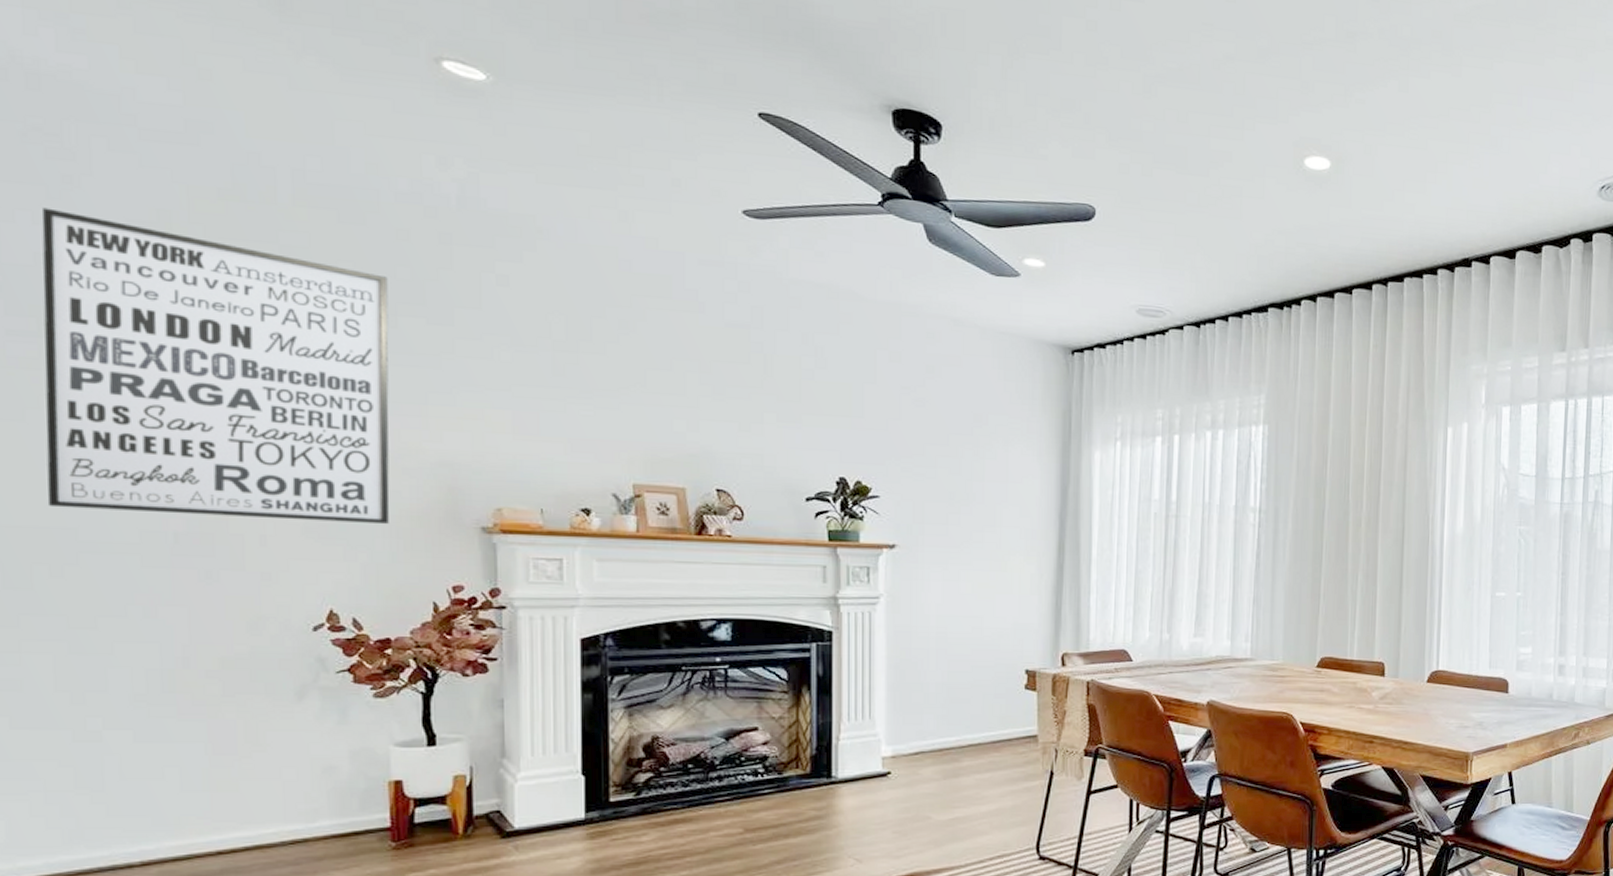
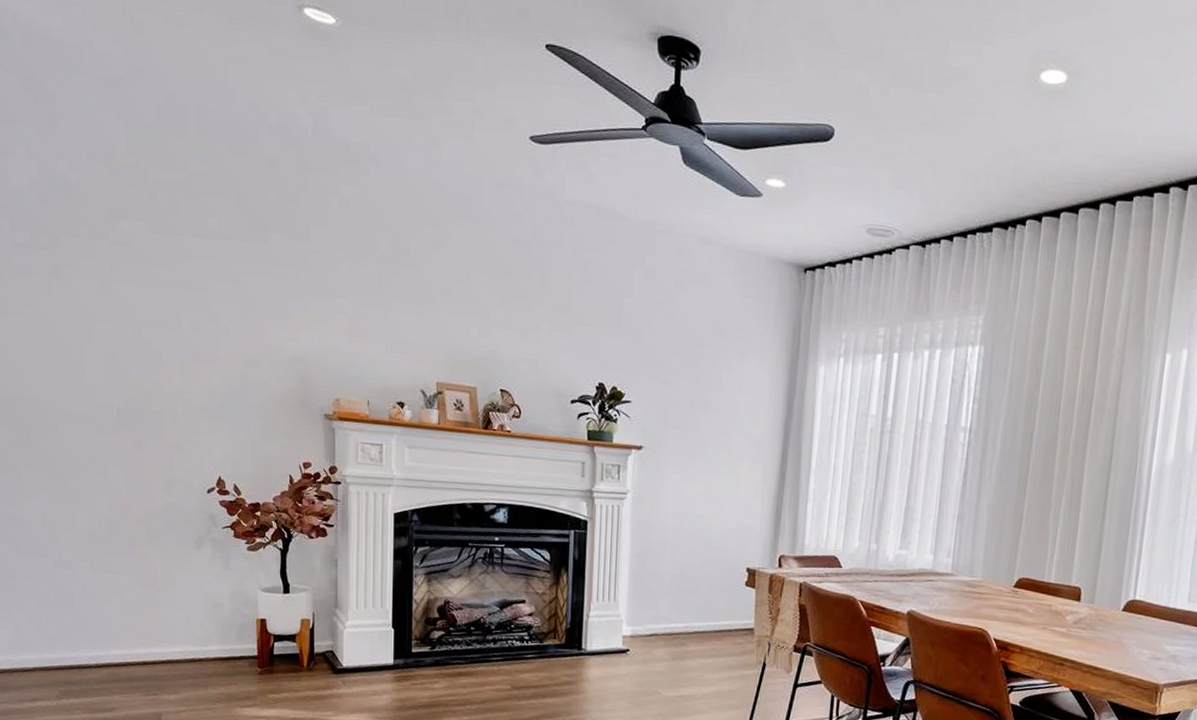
wall art: present [41,207,390,524] -> none [33,143,262,408]

